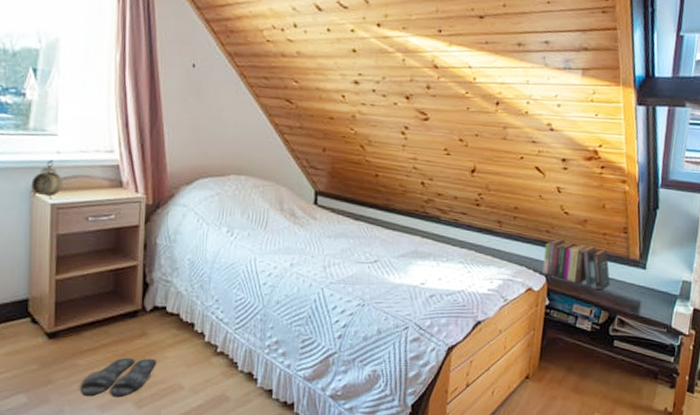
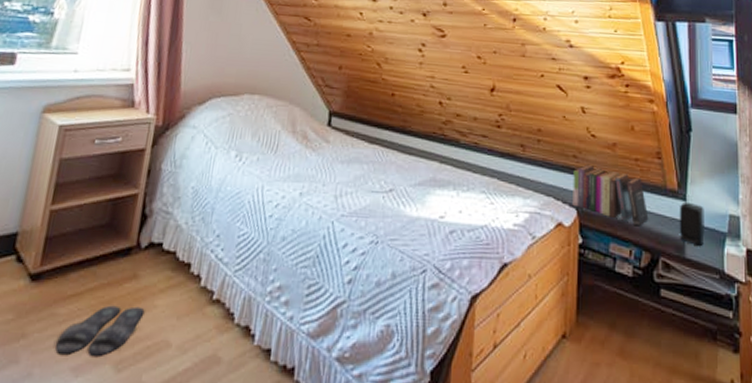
alarm clock: present [31,161,63,198] -> none [42,80,76,119]
speaker: none [636,269,661,306] -> present [679,201,705,246]

